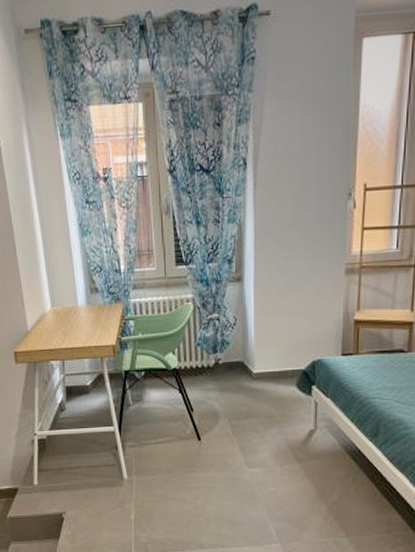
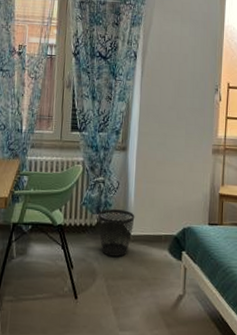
wastebasket: none [215,347,257,396] -> present [98,209,135,257]

